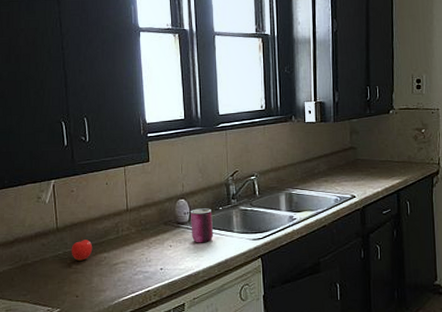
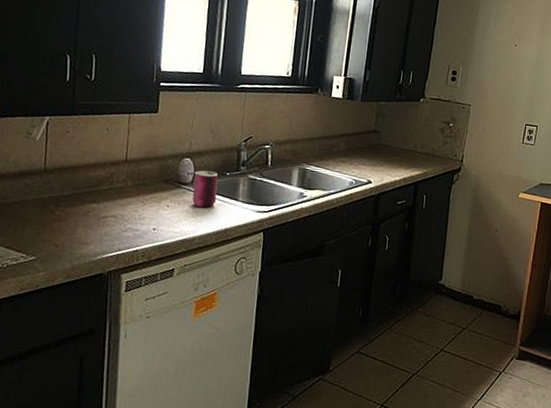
apple: present [71,237,93,261] -> none [56,183,82,208]

